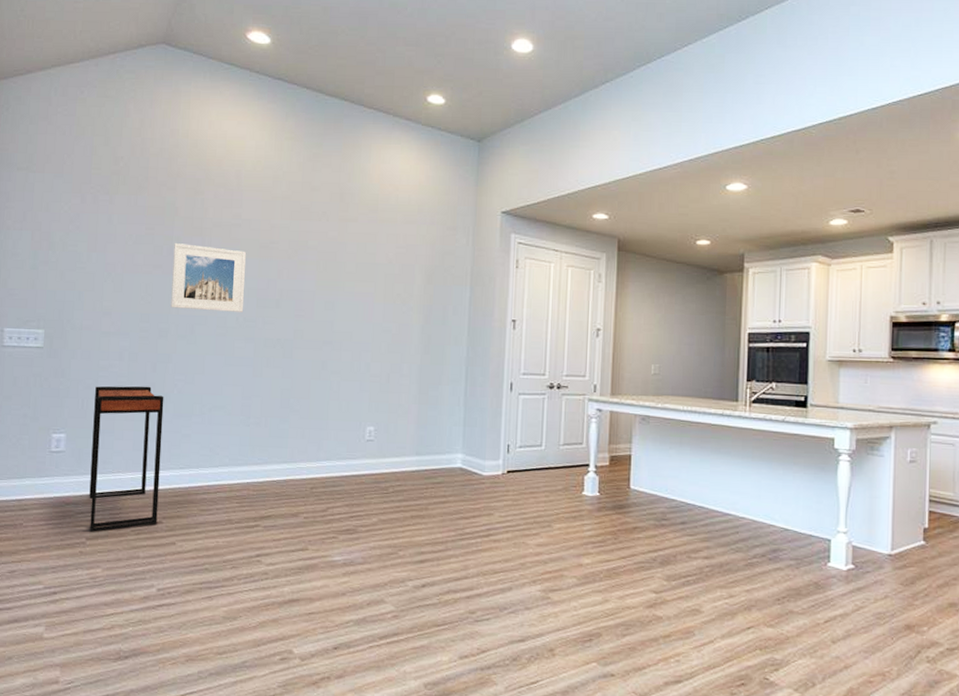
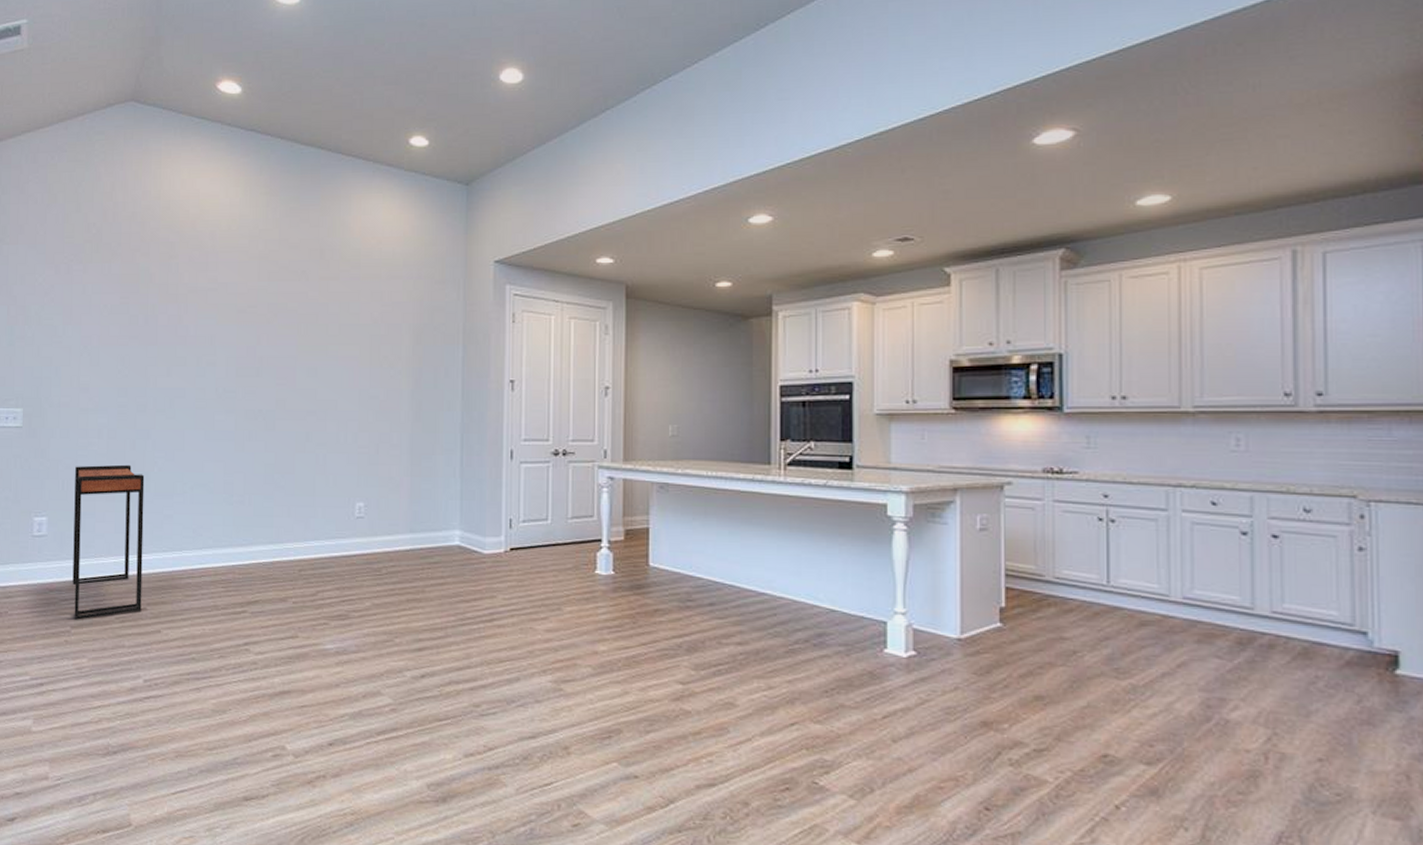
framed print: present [171,243,246,312] -> none [148,312,224,383]

